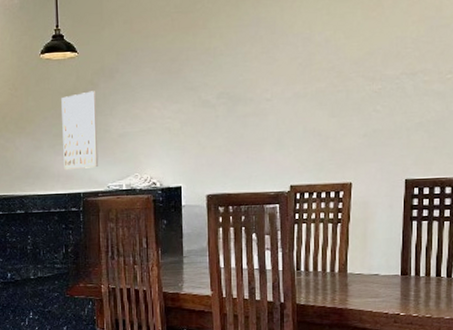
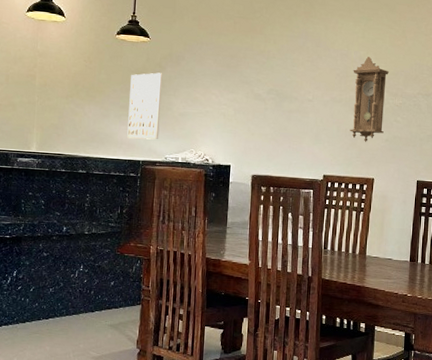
pendulum clock: none [318,36,363,141] -> present [350,56,389,142]

